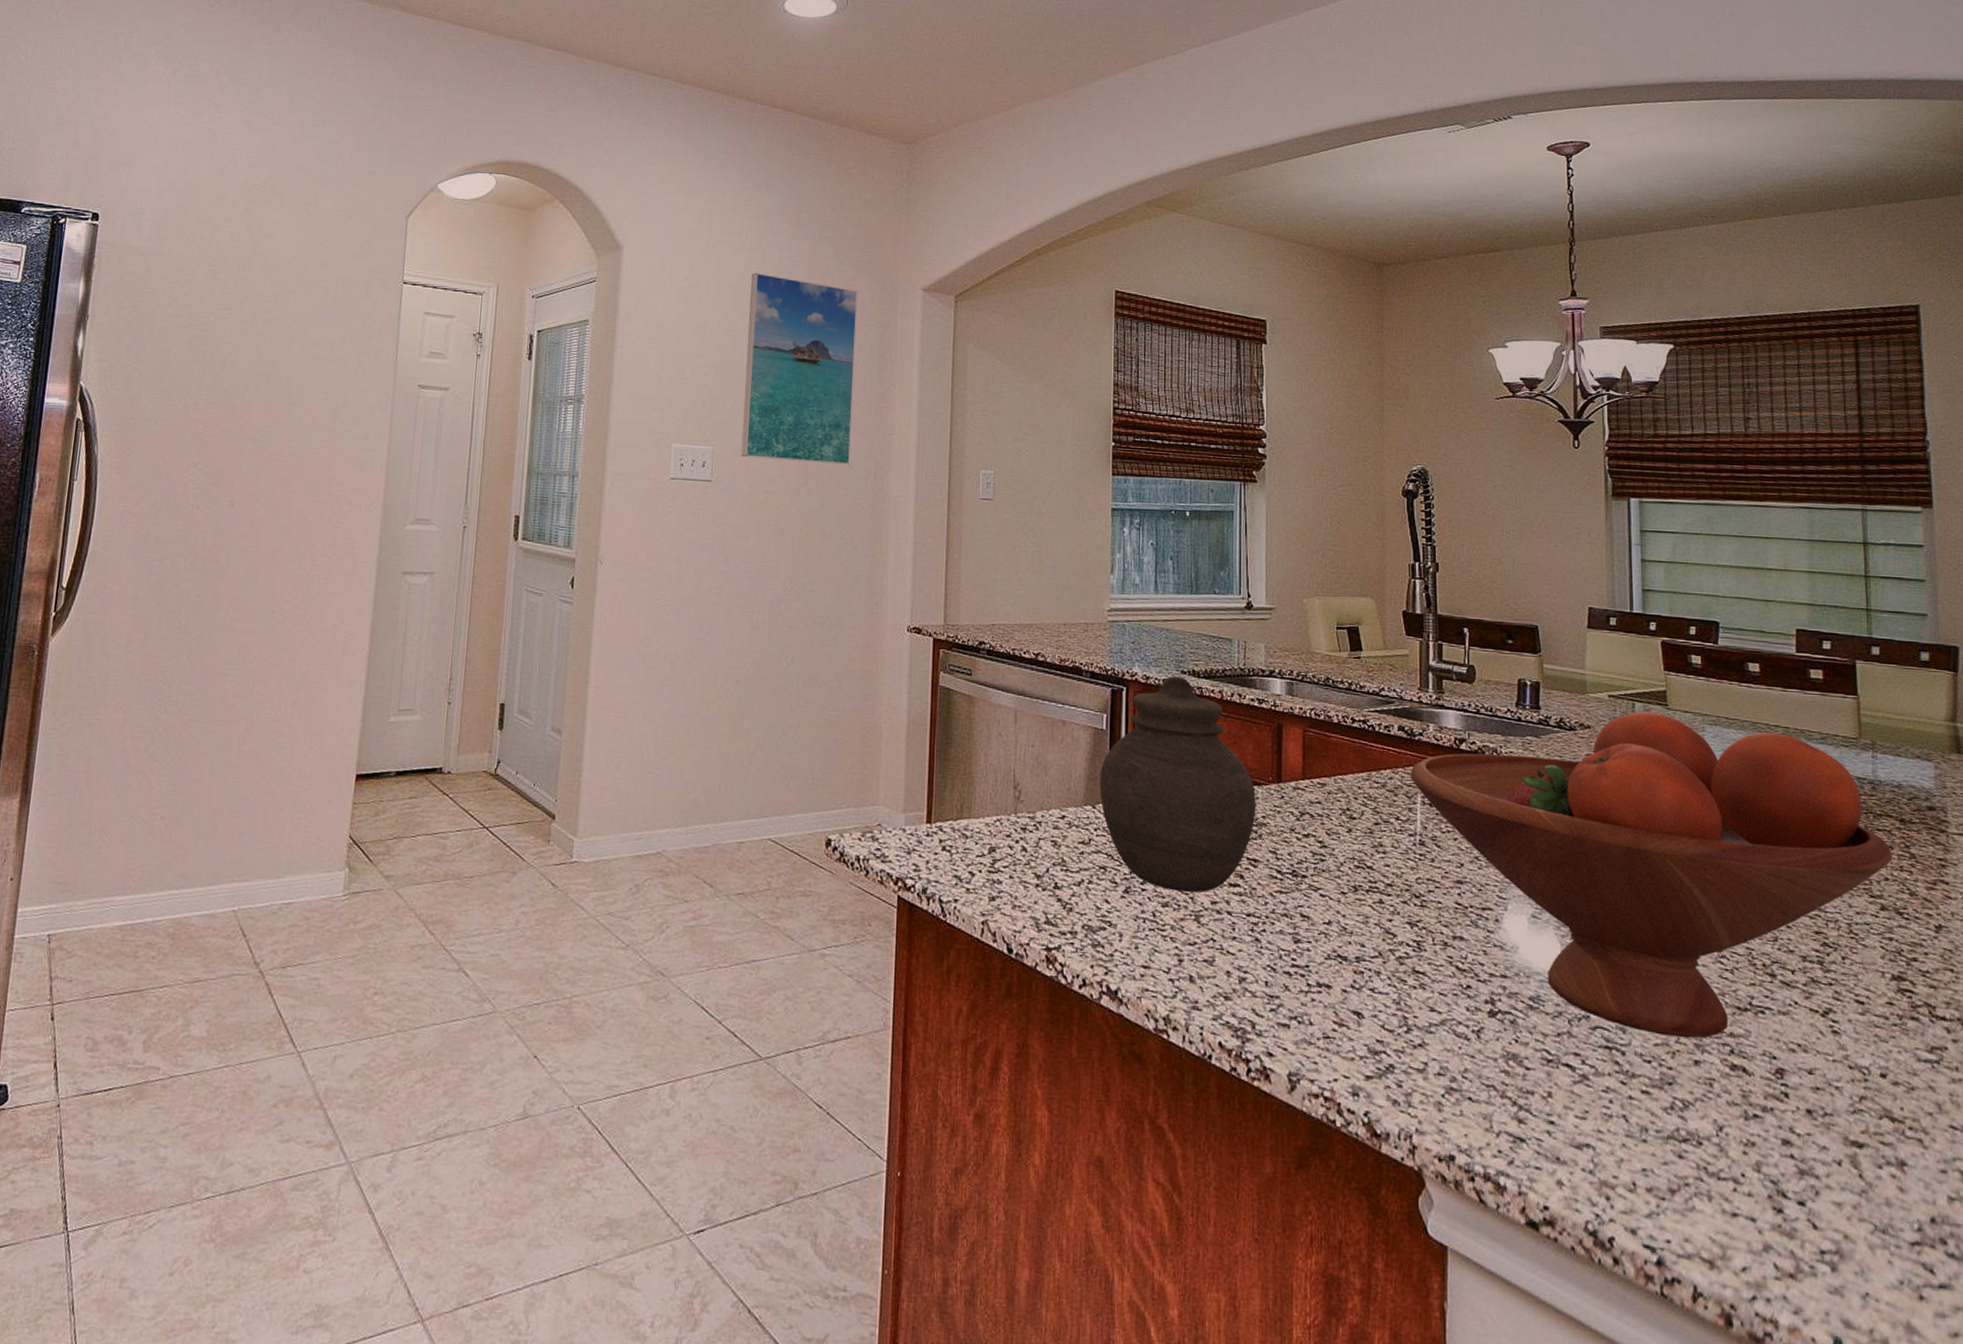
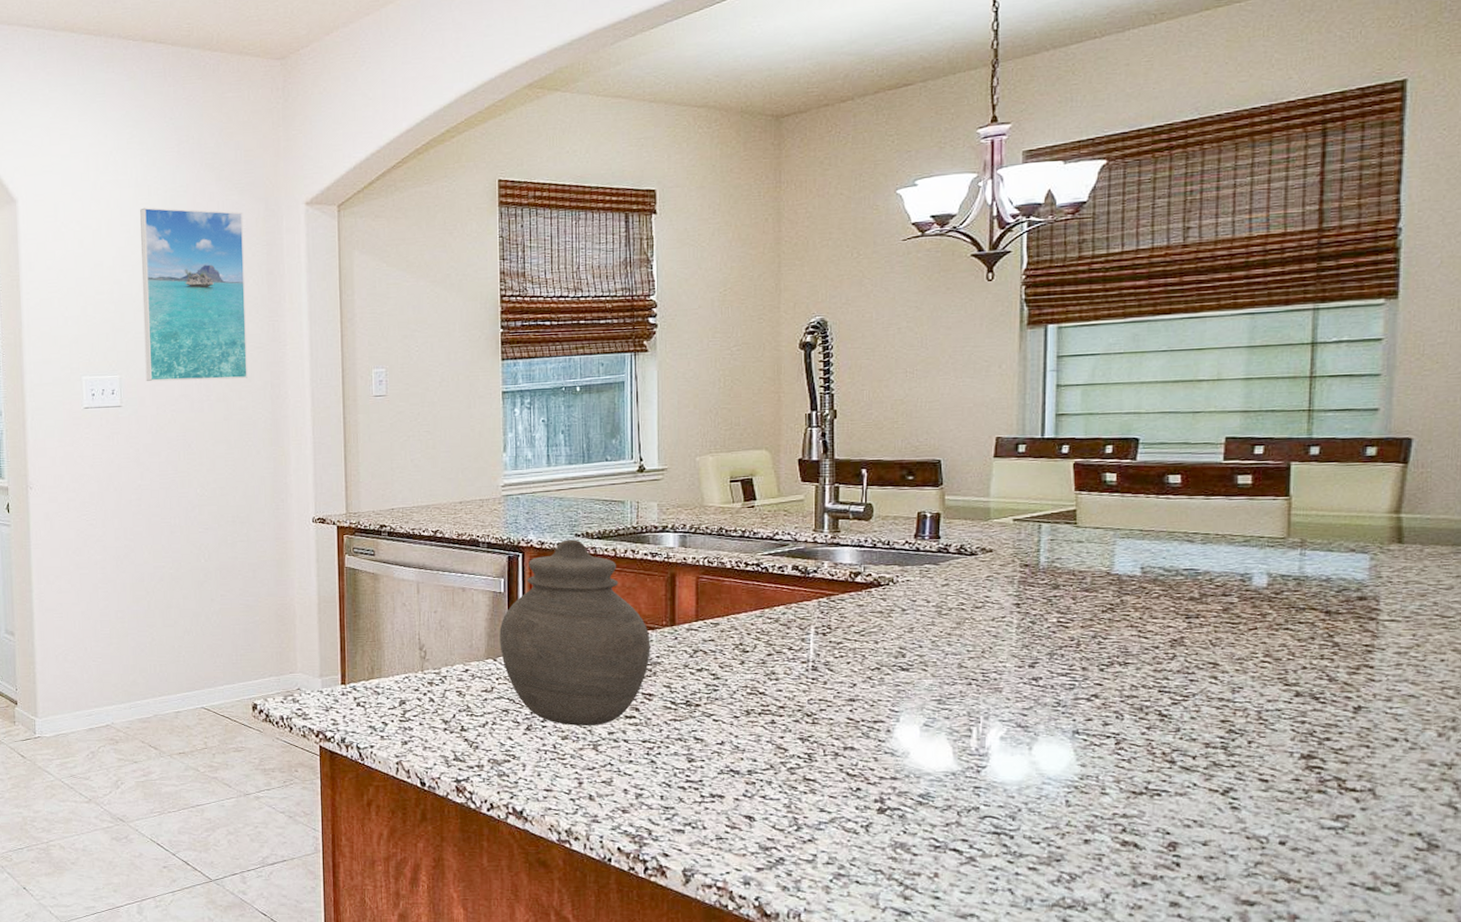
fruit bowl: present [1410,711,1893,1039] -> none [804,531,1313,821]

